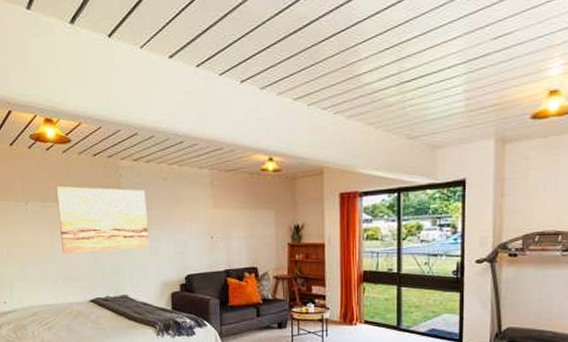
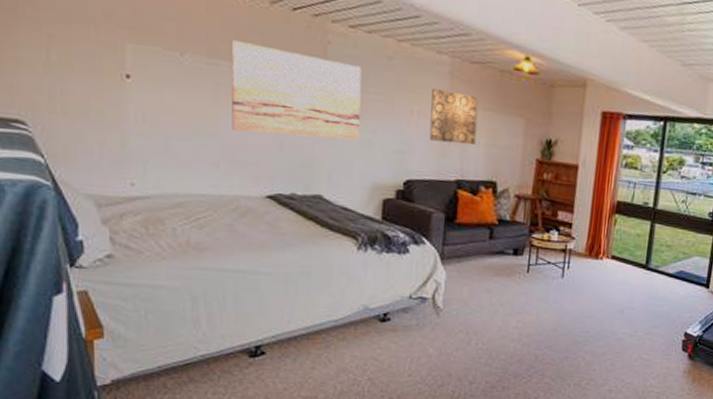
wall art: none [199,197,237,240] -> present [429,89,479,146]

